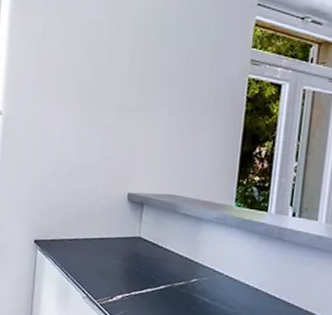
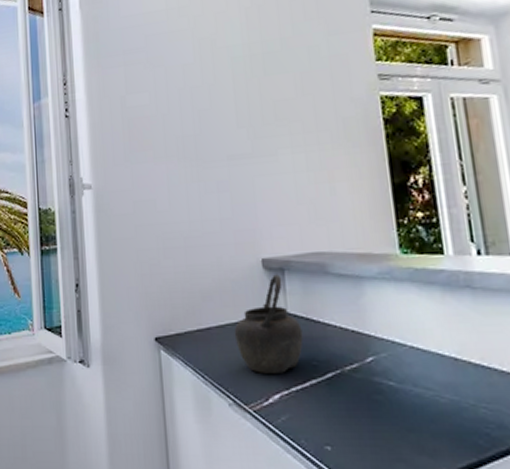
kettle: none [96,206,149,281] -> present [234,274,304,373]

